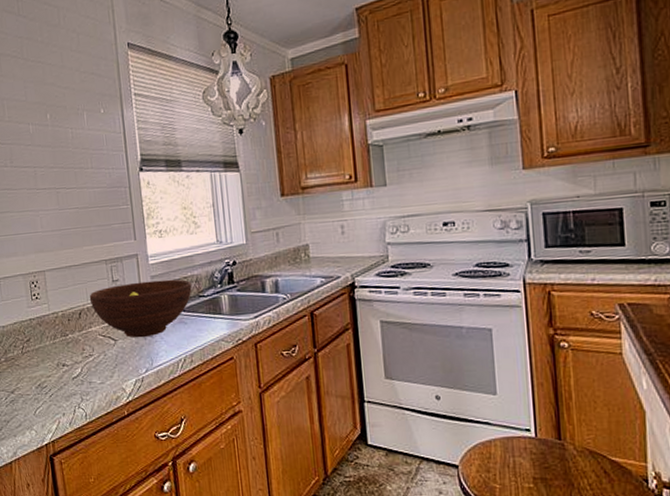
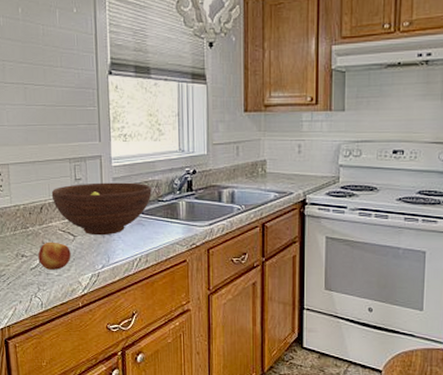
fruit: none [79,348,113,378] -> present [38,241,71,270]

